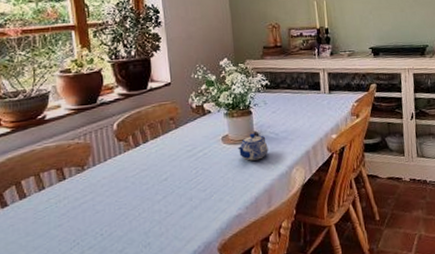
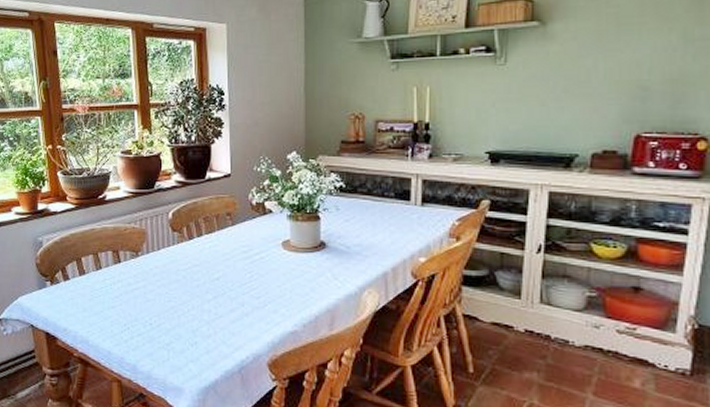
teapot: present [238,133,269,161] -> none [299,242,336,274]

